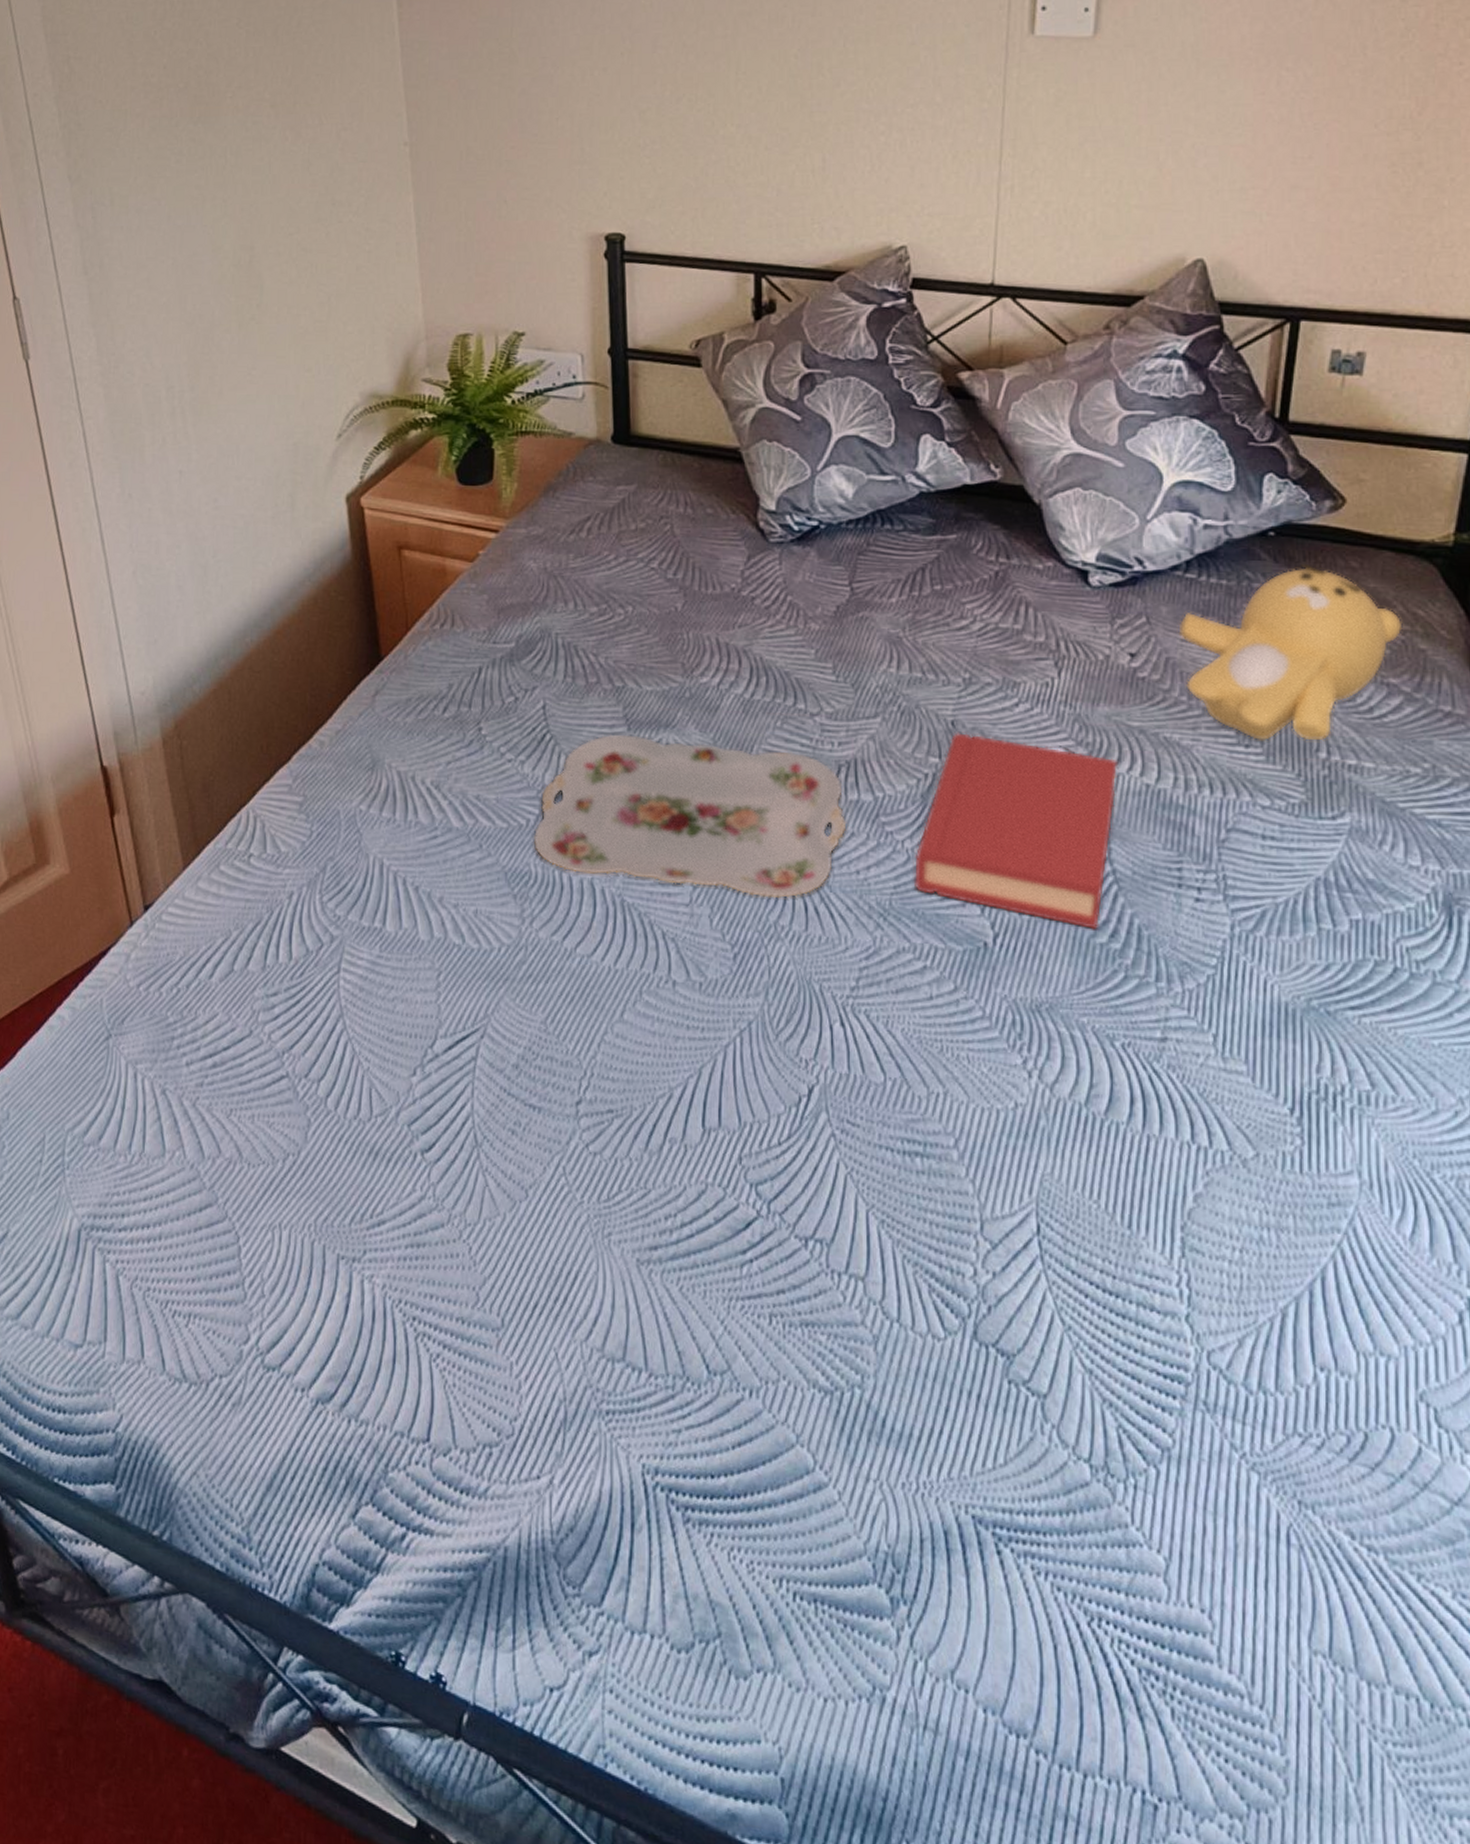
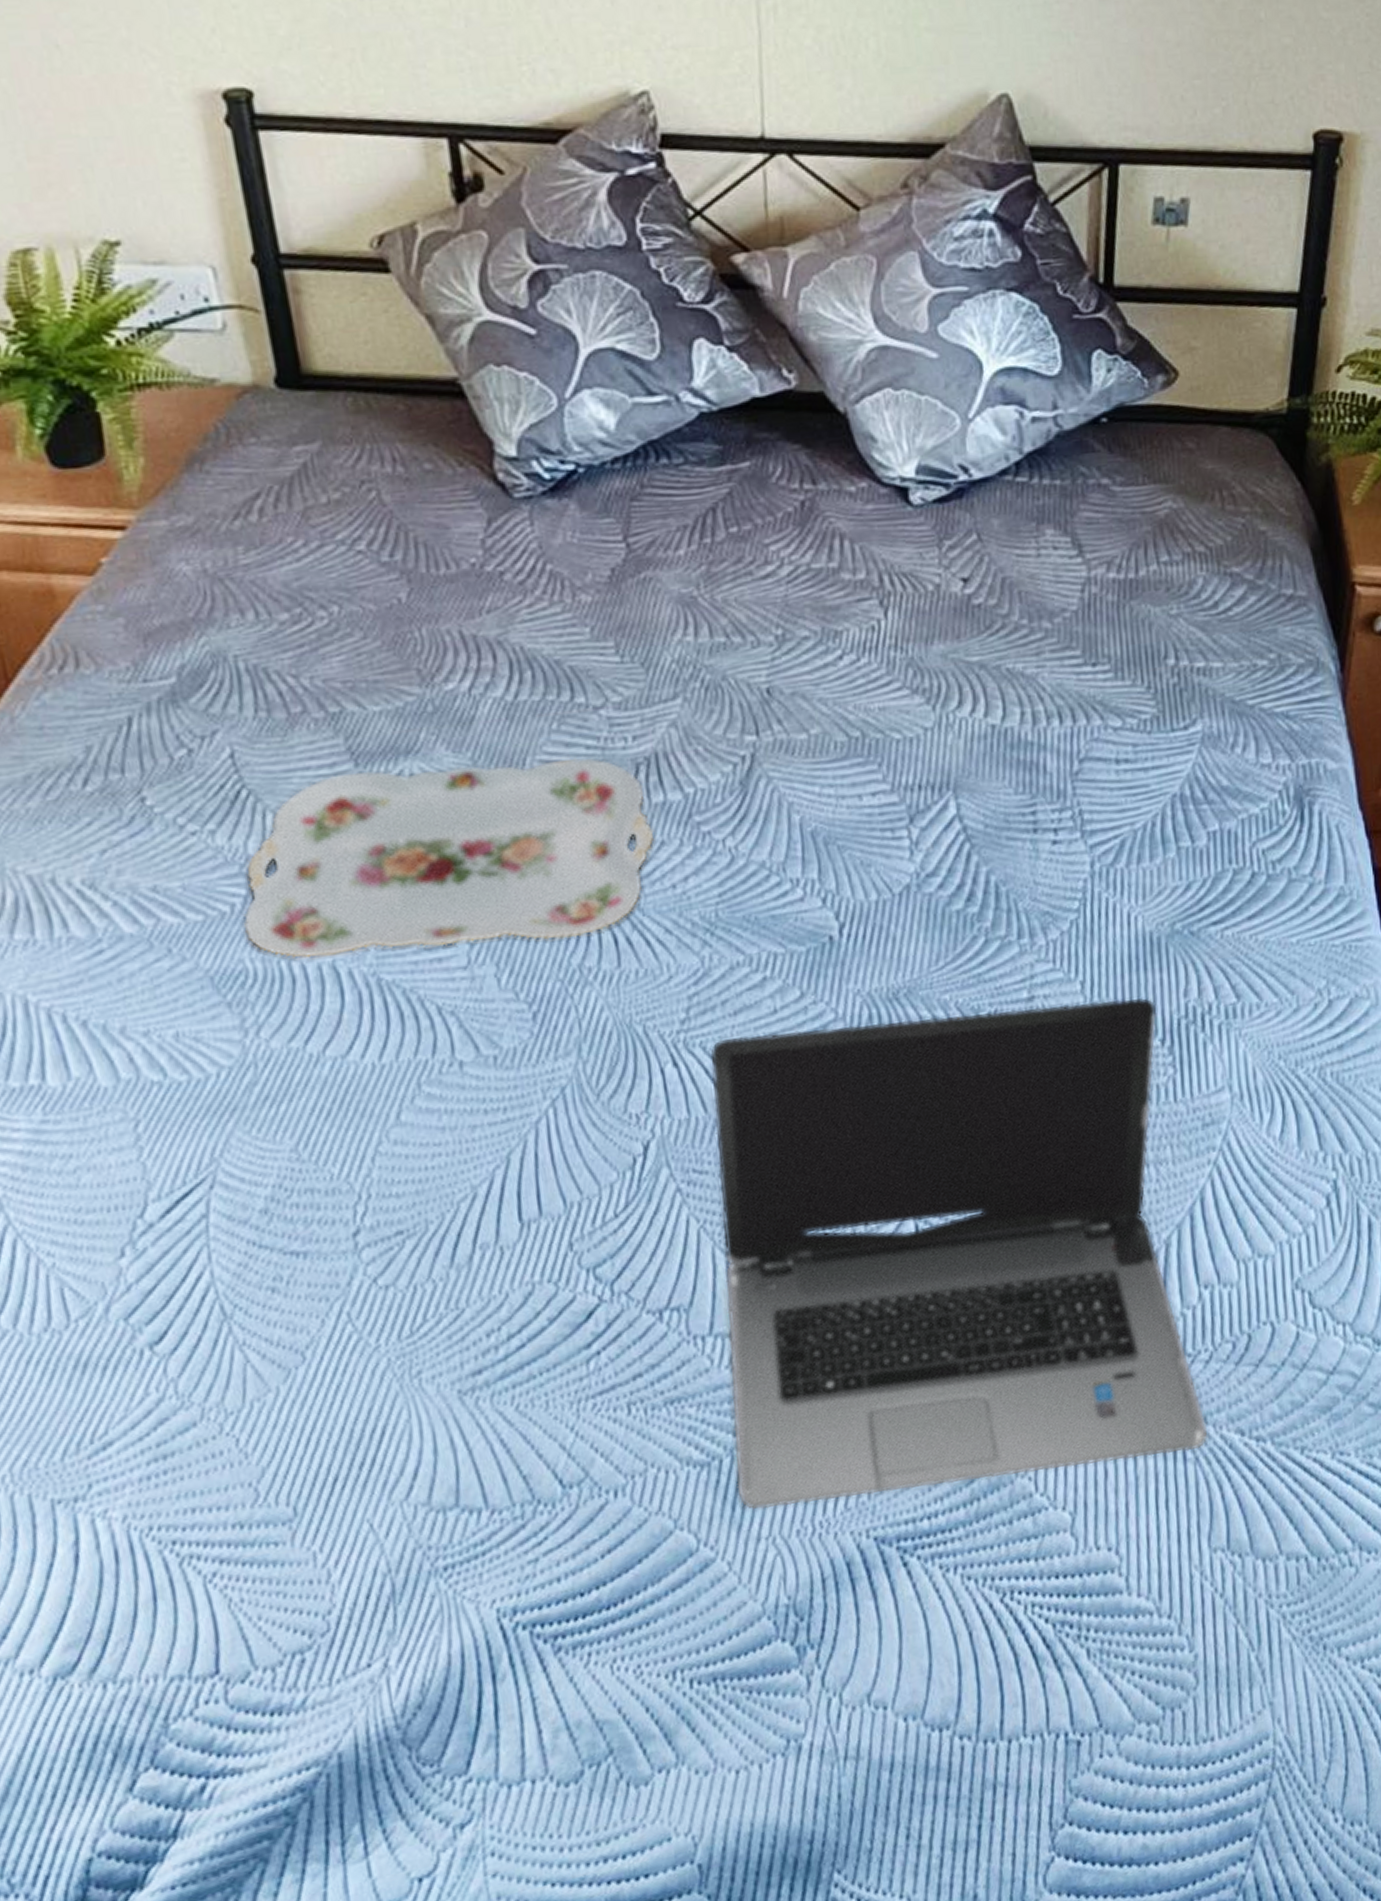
laptop computer: none [854,1011,1315,1538] -> present [710,997,1208,1511]
hardback book: present [915,733,1119,930] -> none [739,700,960,898]
teddy bear: present [1178,563,1403,742] -> none [1012,449,1243,657]

